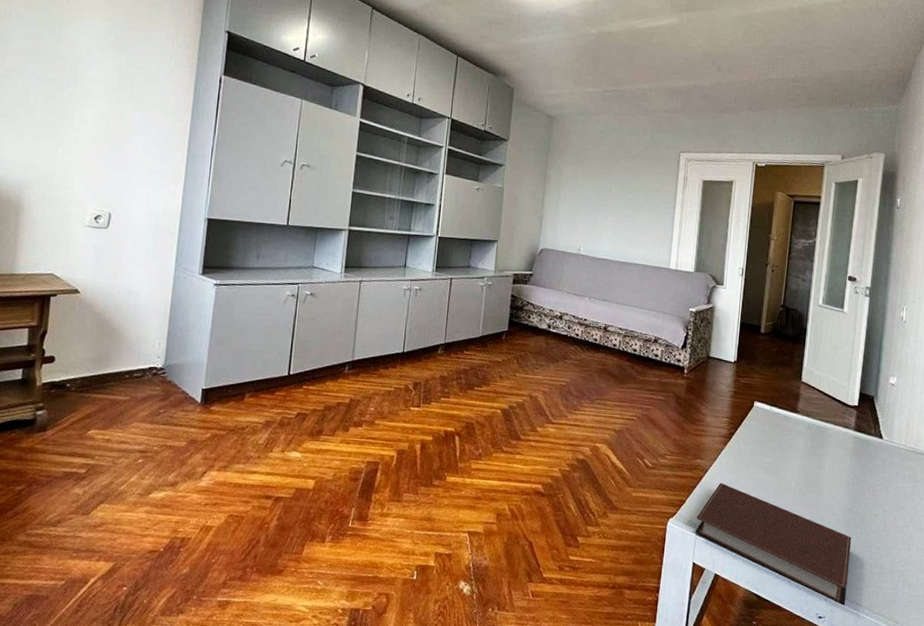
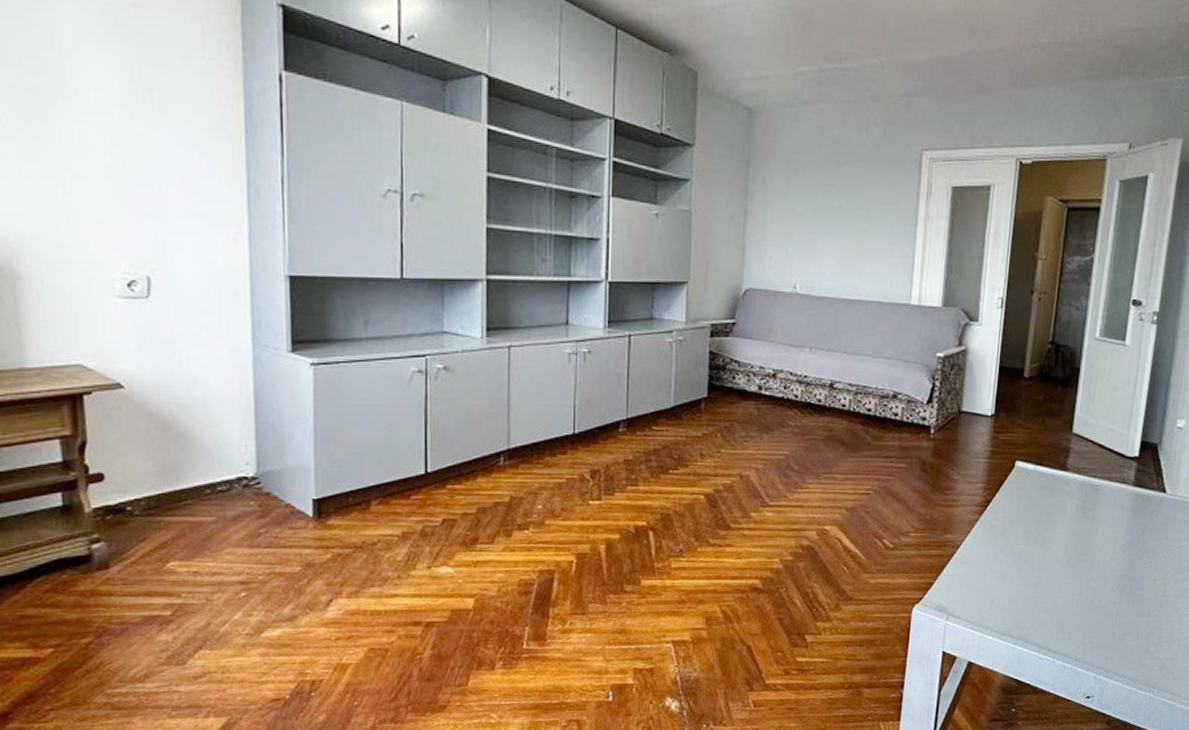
notebook: present [695,482,852,606] -> none [945,558,1127,682]

